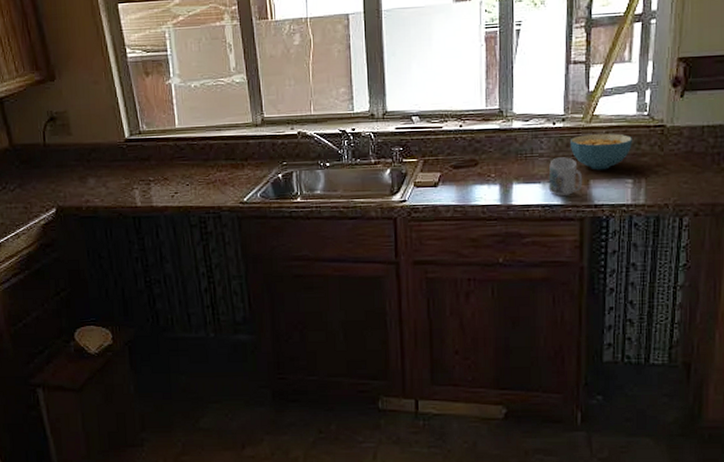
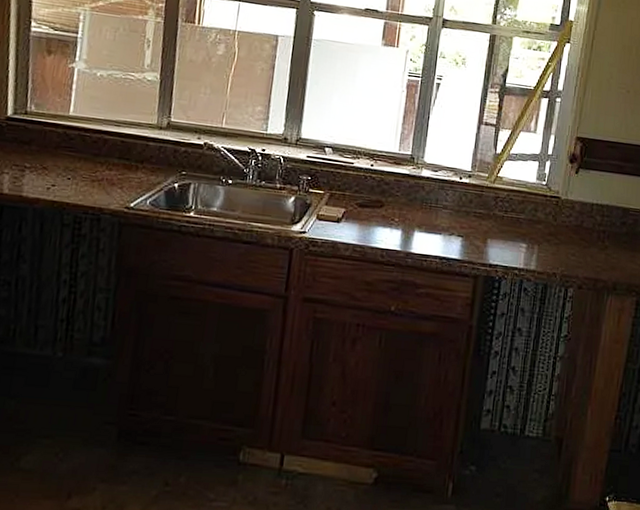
mug: present [548,157,583,197] -> none [448,212,482,252]
cereal bowl: present [569,133,632,170] -> none [473,193,530,231]

